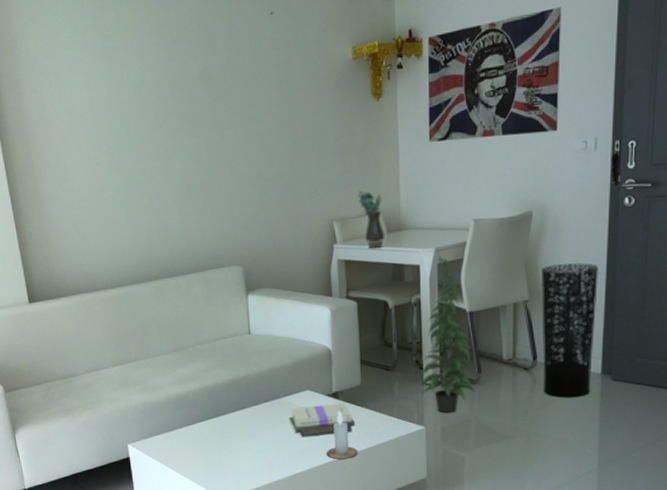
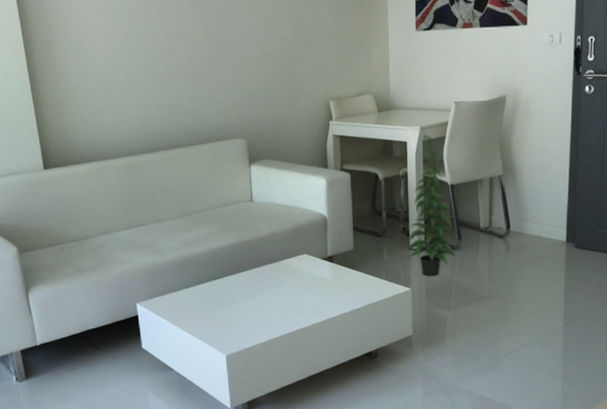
books: present [288,402,356,437] -> none [287,265,349,298]
candle: present [327,411,358,459] -> none [322,274,351,318]
vase: present [358,190,385,248] -> none [352,73,376,125]
umbrella stand: present [540,263,599,398] -> none [513,142,564,263]

